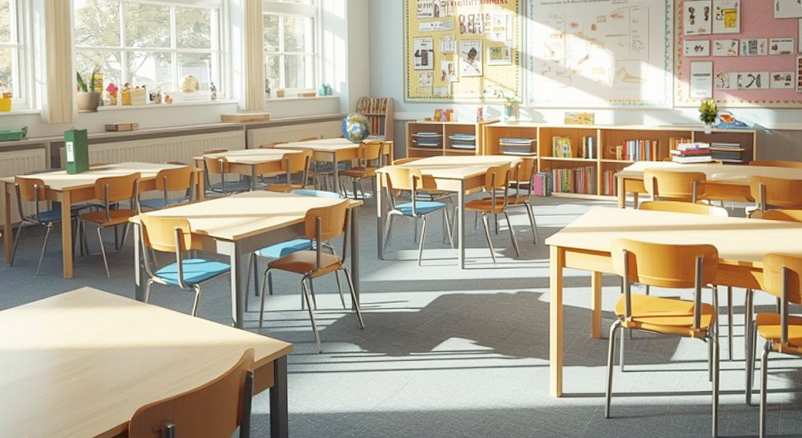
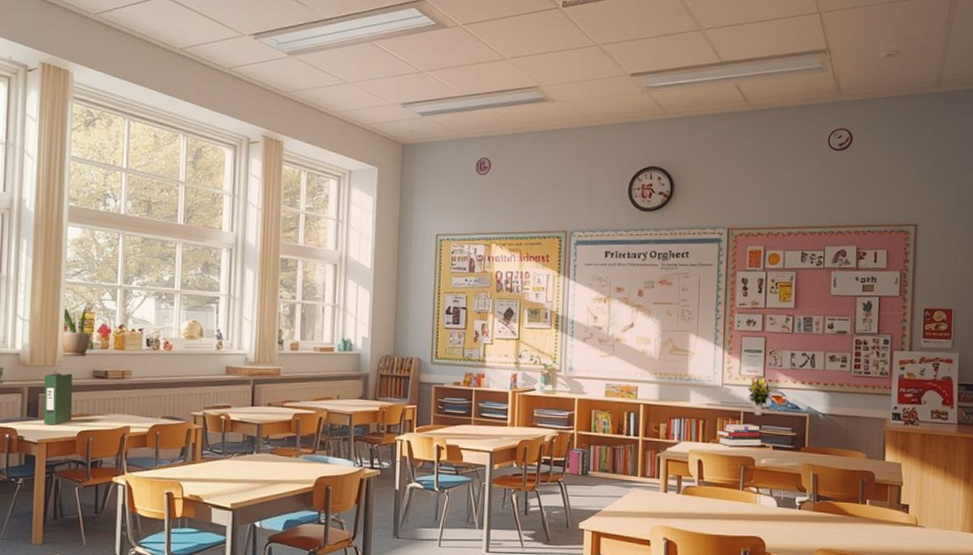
globe: present [340,113,372,143] -> none [359,372,394,405]

